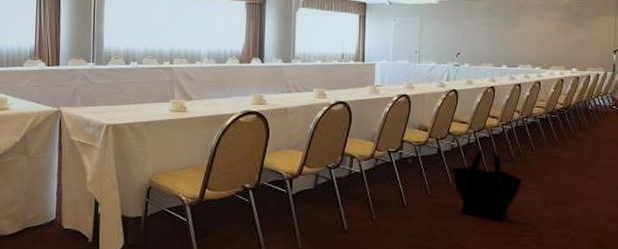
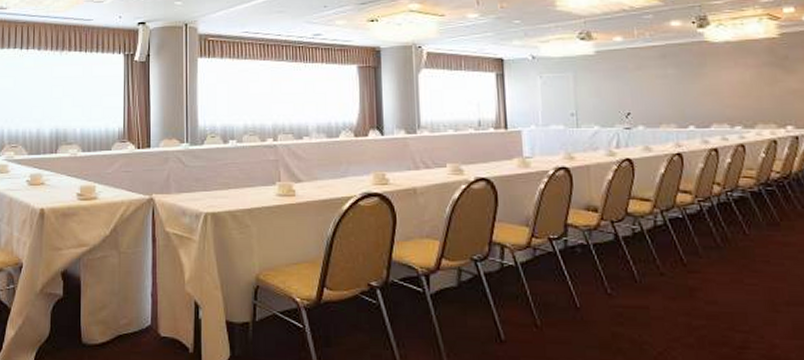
tote bag: present [451,148,523,222] -> none [635,231,738,329]

